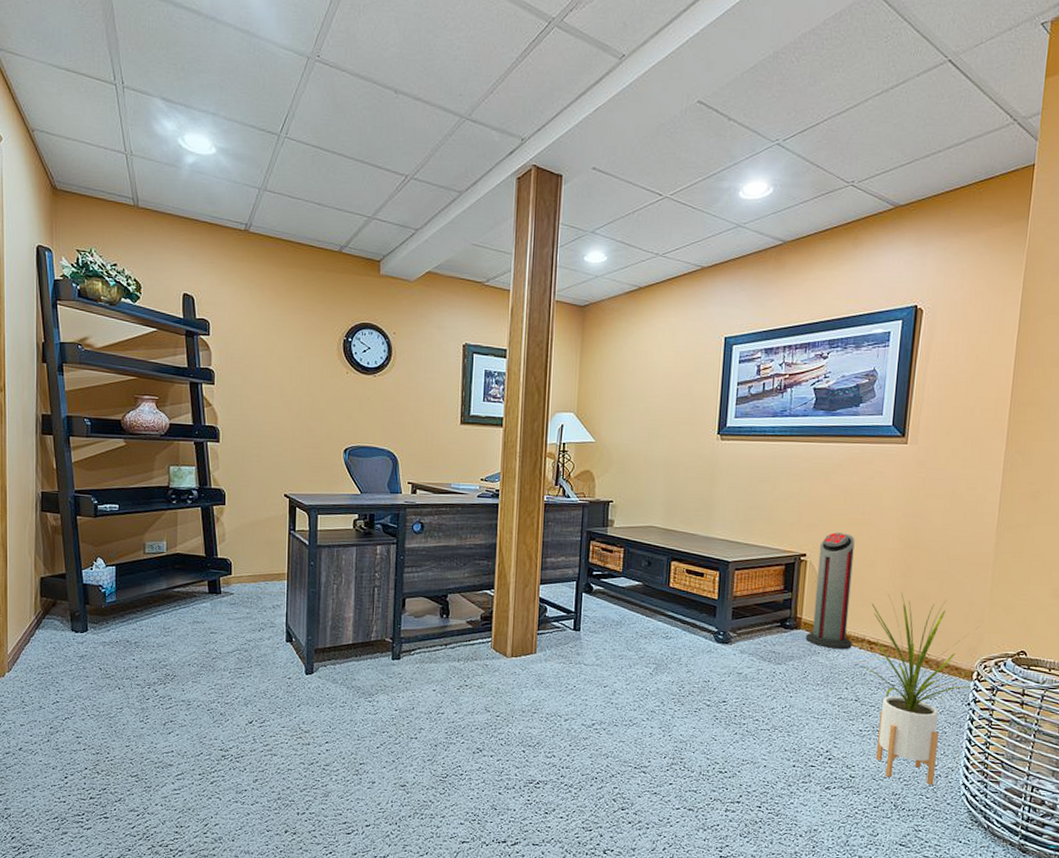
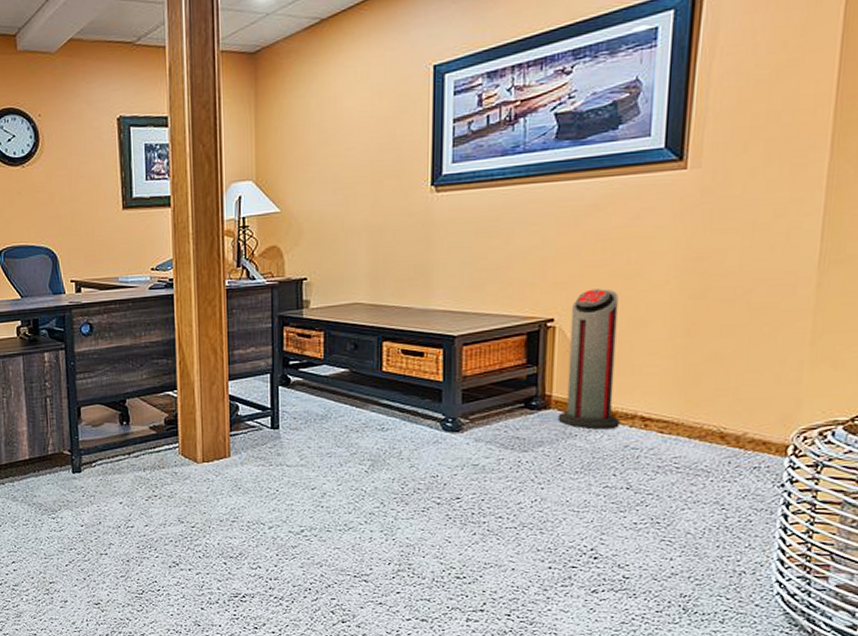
house plant: present [859,591,980,786] -> none [630,354,797,585]

